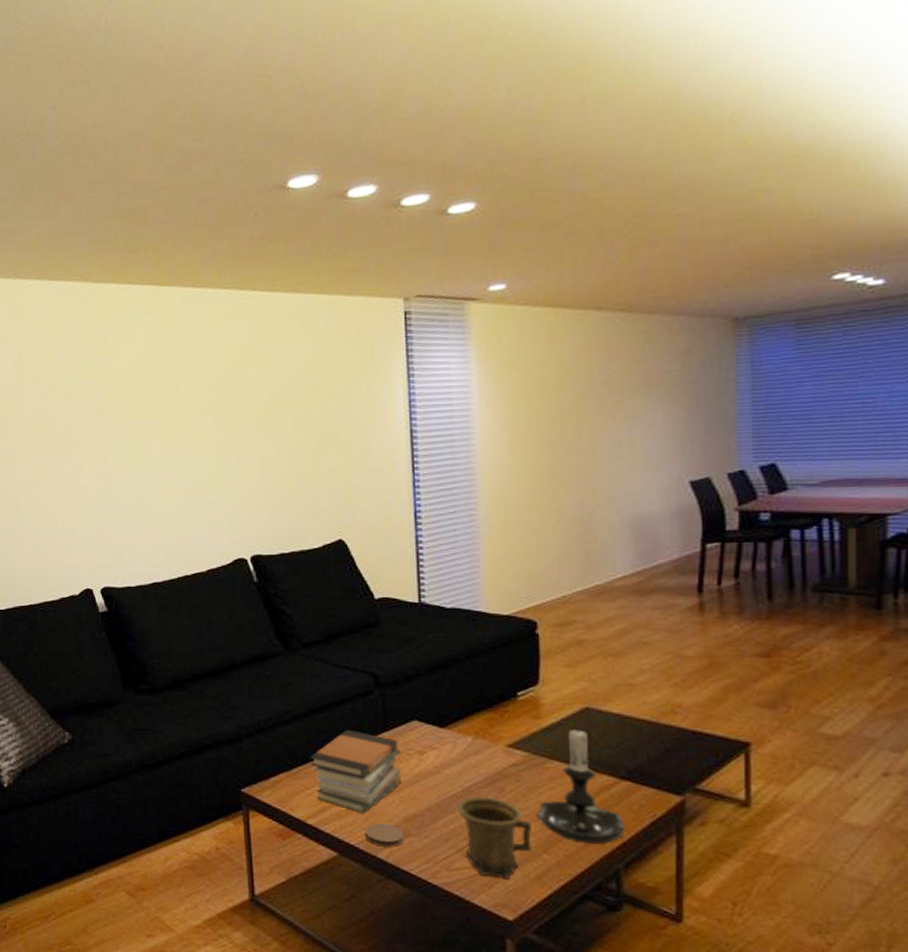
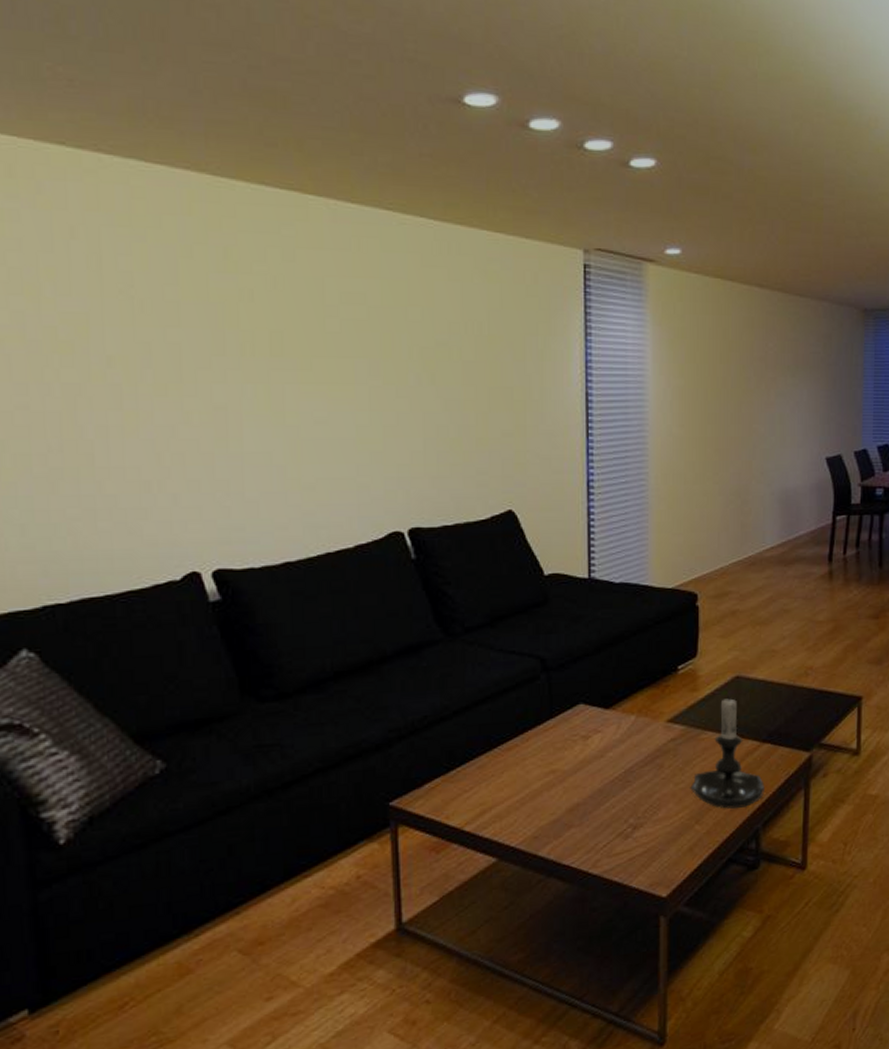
book stack: present [309,730,401,814] -> none [469,721,566,811]
coaster: present [364,823,405,847] -> none [526,817,567,844]
mug: present [456,796,533,880] -> none [618,775,687,857]

